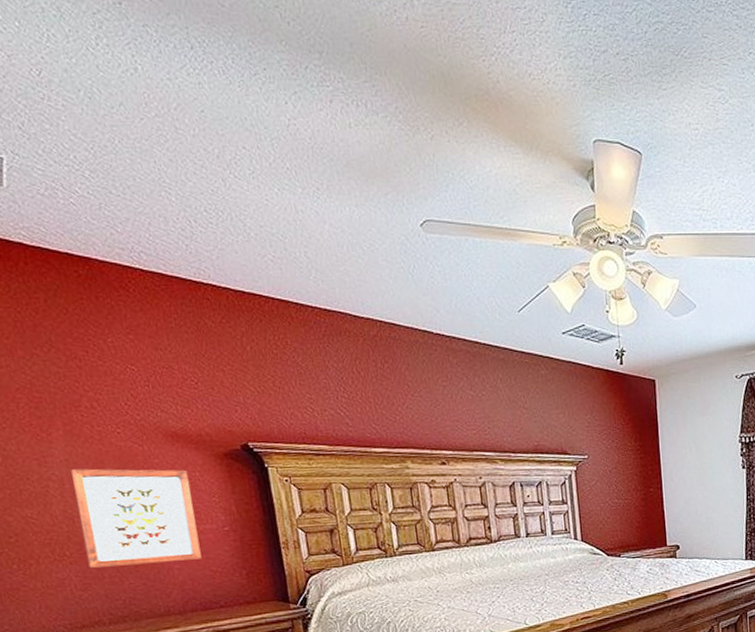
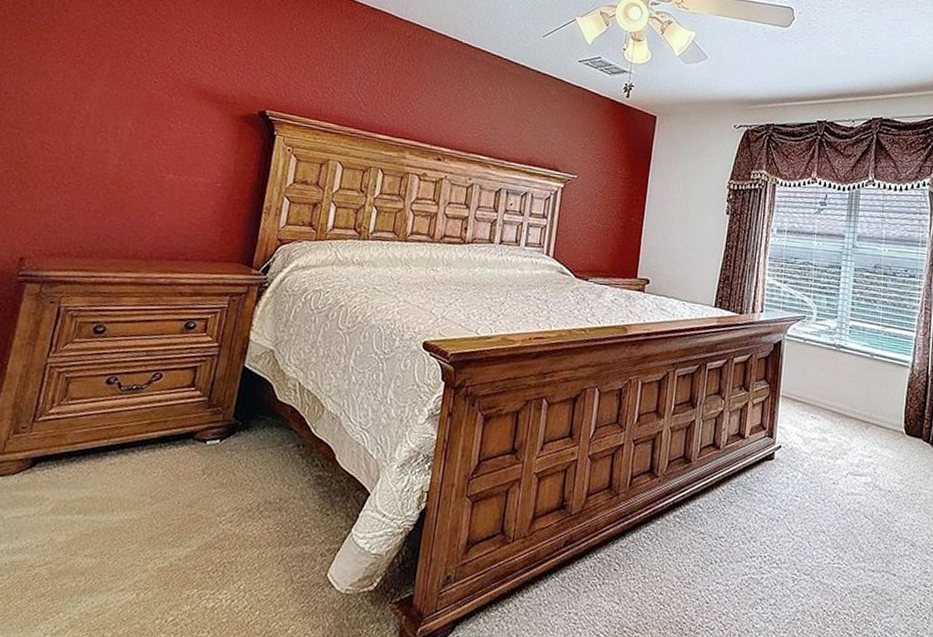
wall art: present [71,468,202,568] -> none [80,107,203,210]

